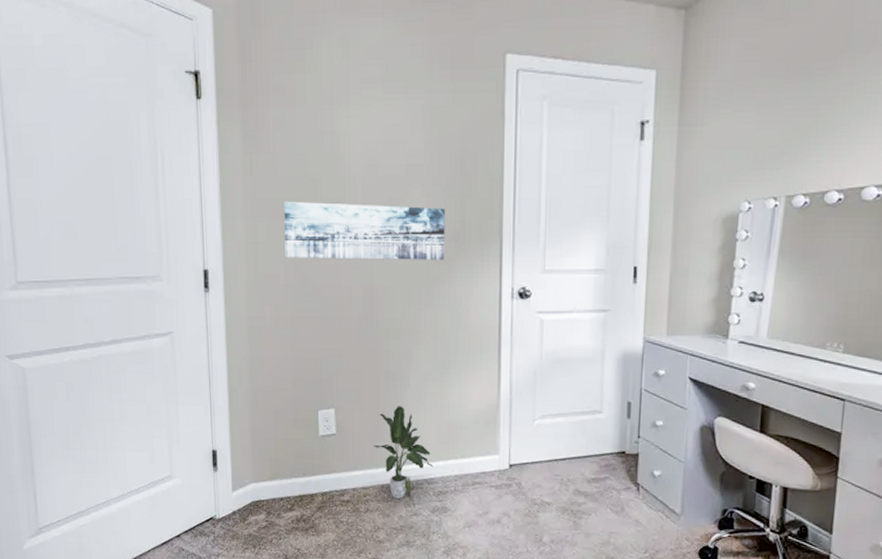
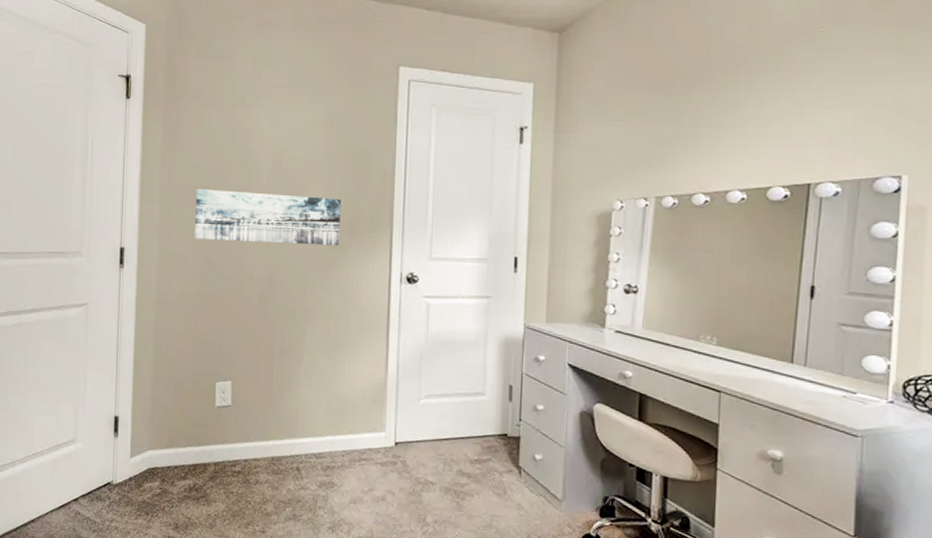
potted plant: present [373,406,434,499] -> none [266,380,323,472]

